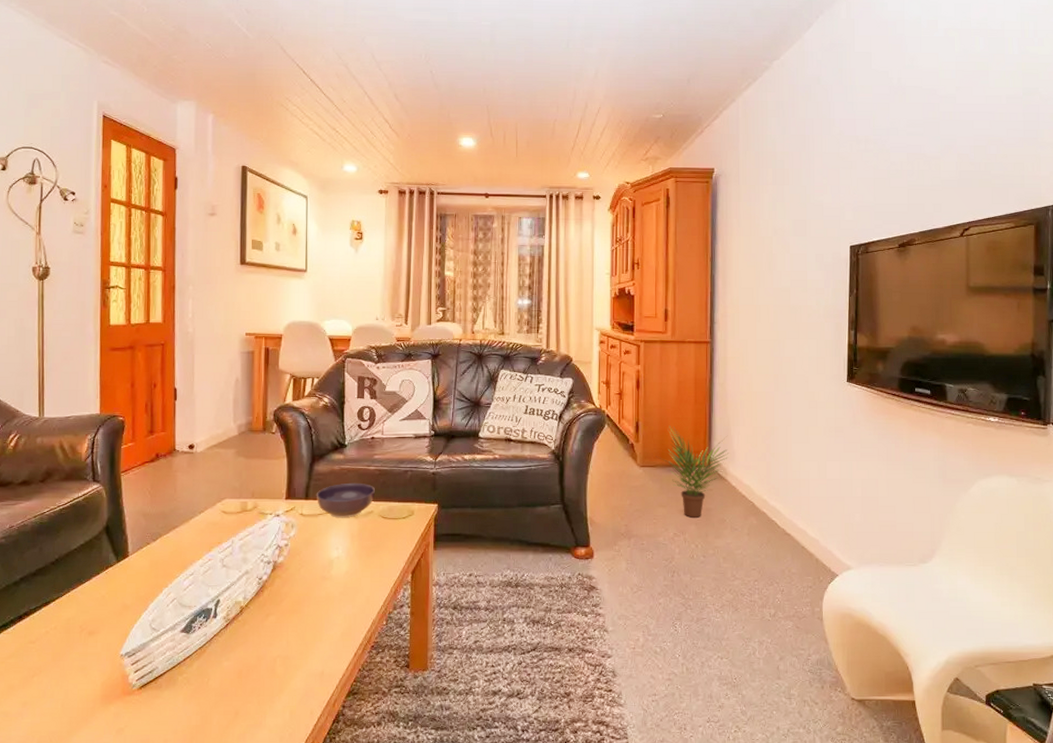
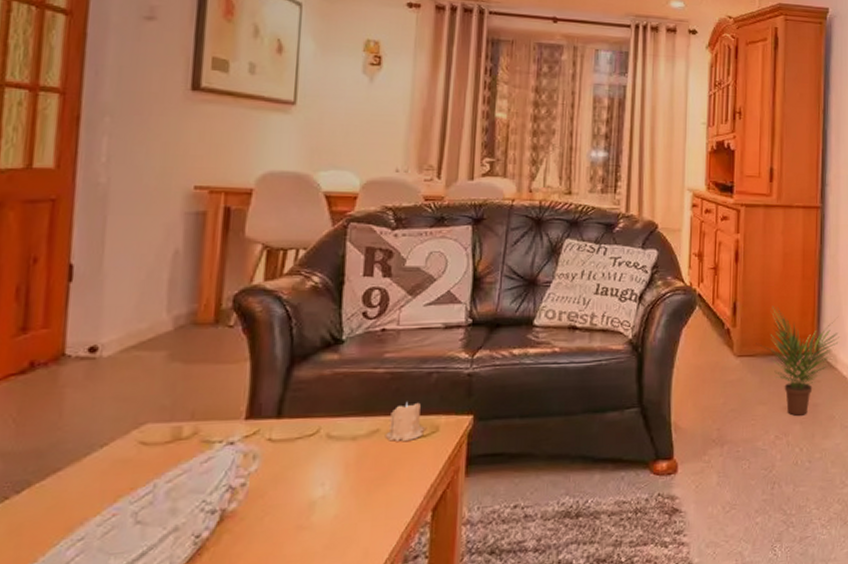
bowl: present [316,482,375,517] -> none [293,391,384,441]
candle: none [377,491,406,522] -> present [384,401,427,443]

